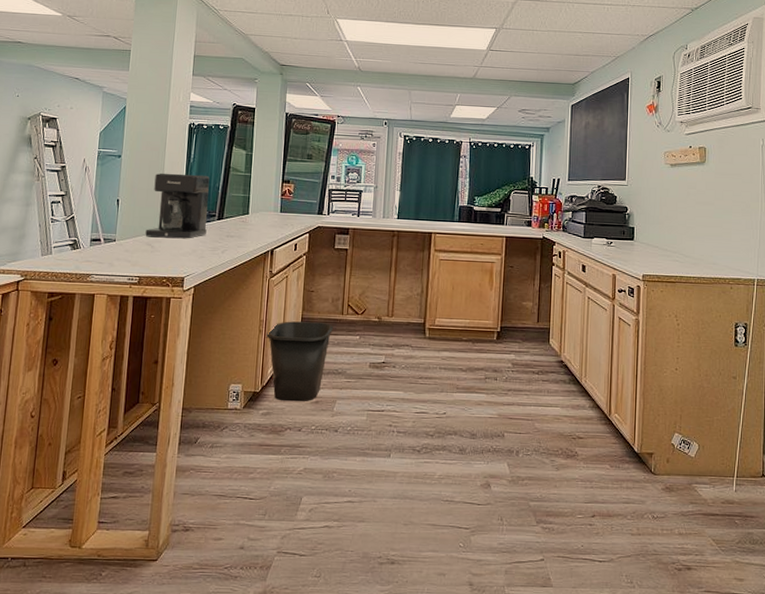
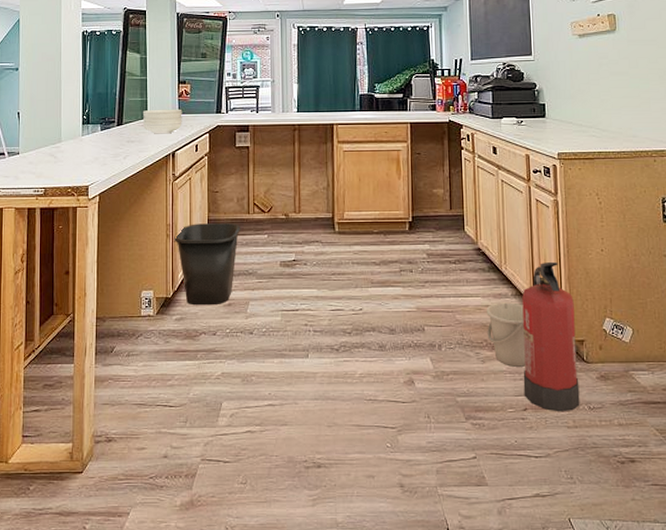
coffee maker: present [145,173,210,239] -> none [47,82,107,148]
bowl: none [243,206,284,231] -> present [142,109,182,134]
bucket: none [563,413,600,475] -> present [486,302,526,367]
fire extinguisher: none [593,377,647,519] -> present [522,261,580,411]

